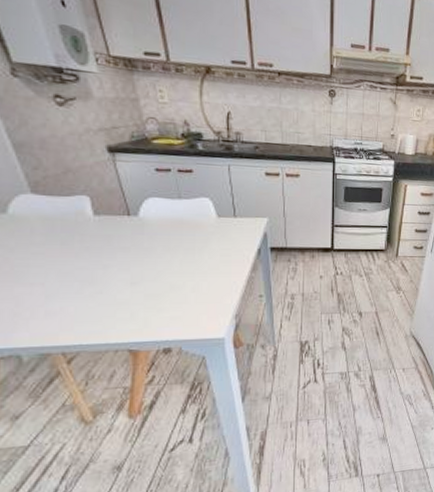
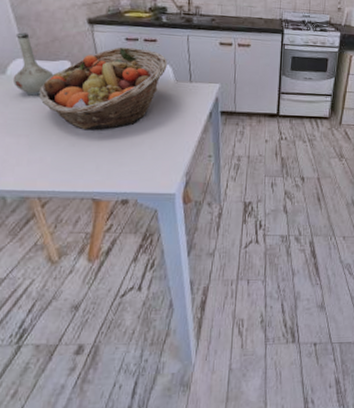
vase: none [17,163,70,238] -> present [12,32,54,96]
fruit basket: none [53,178,207,275] -> present [39,47,168,131]

